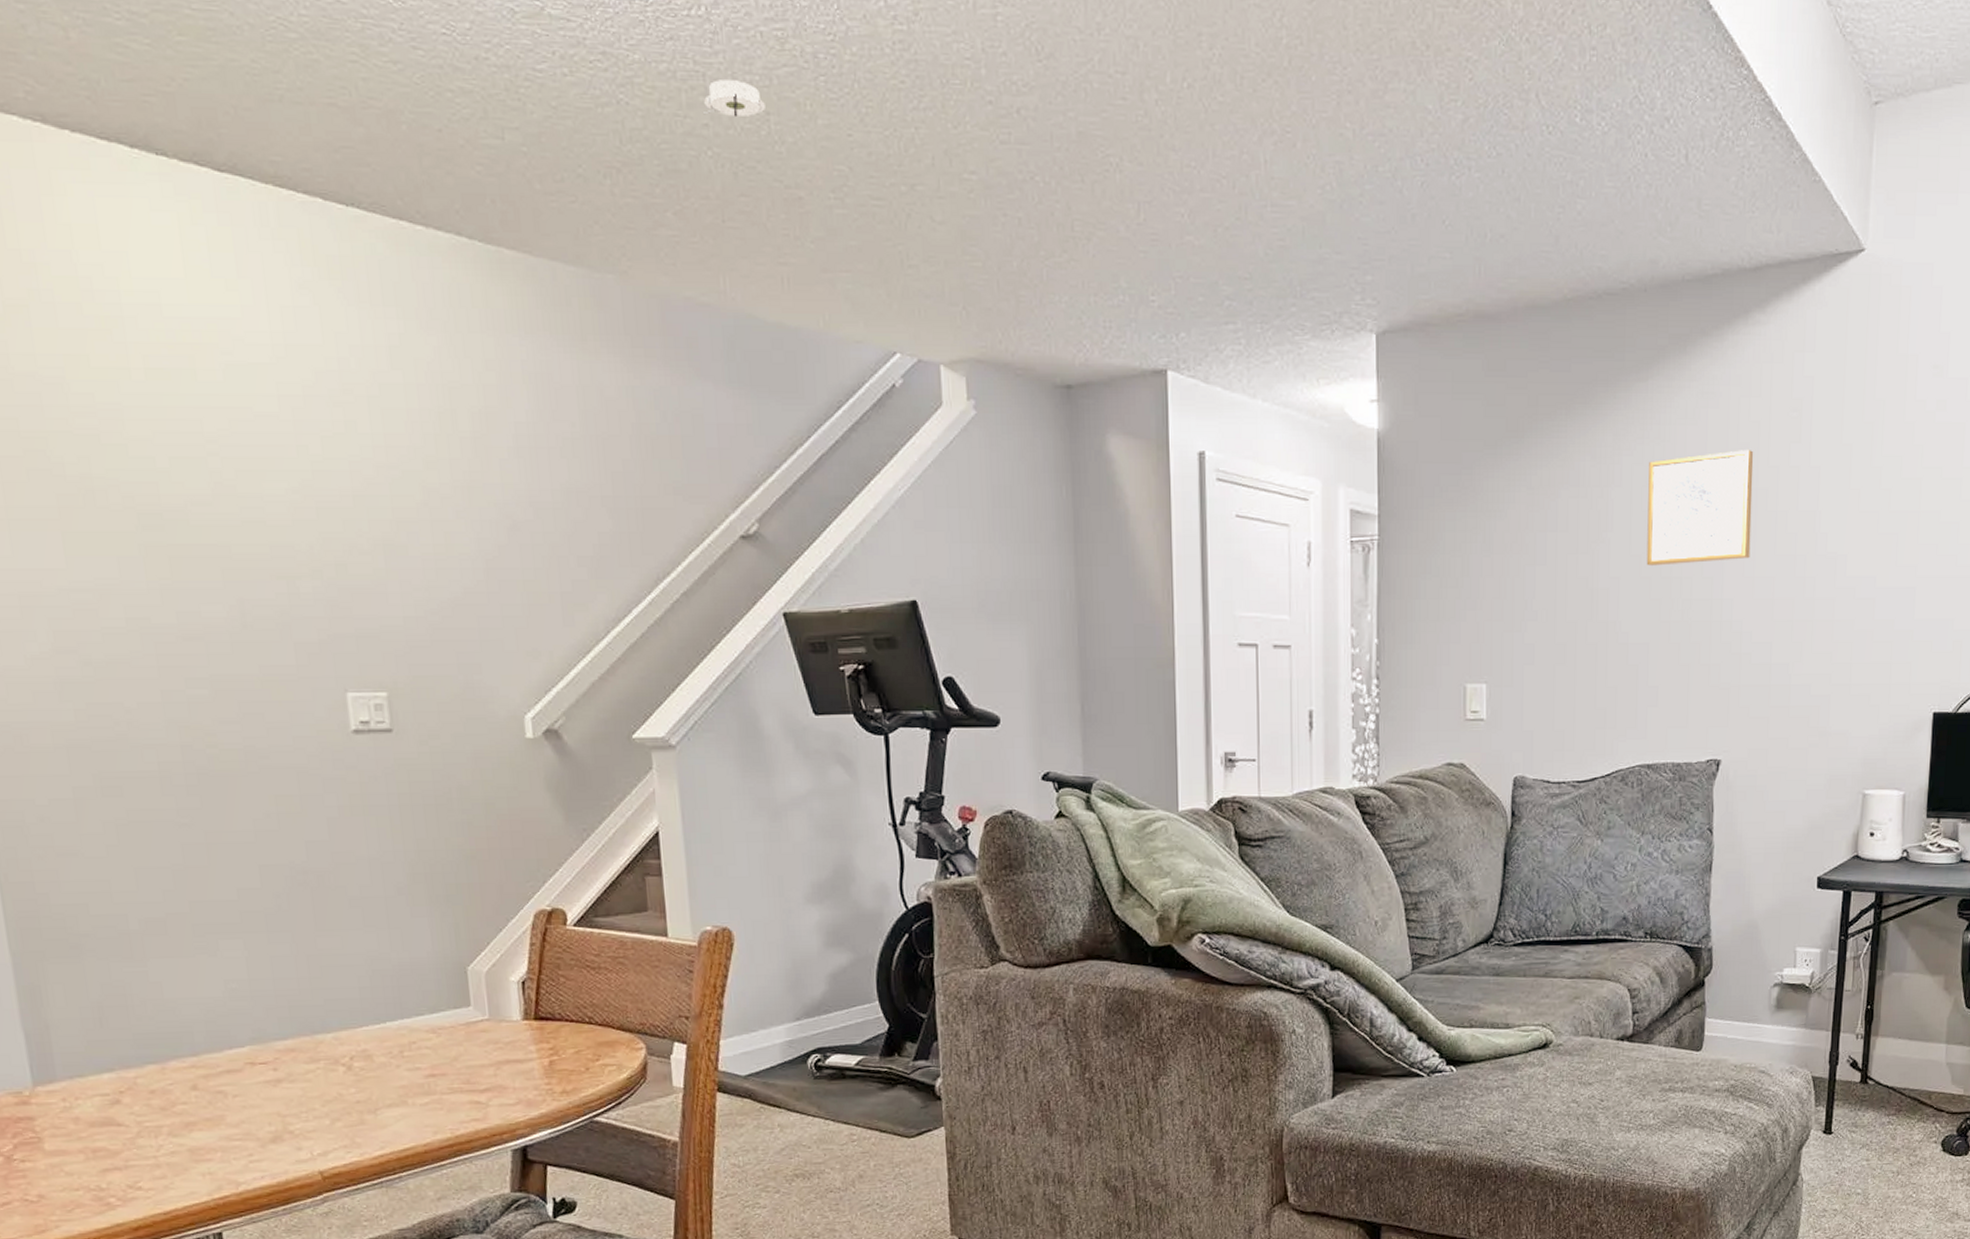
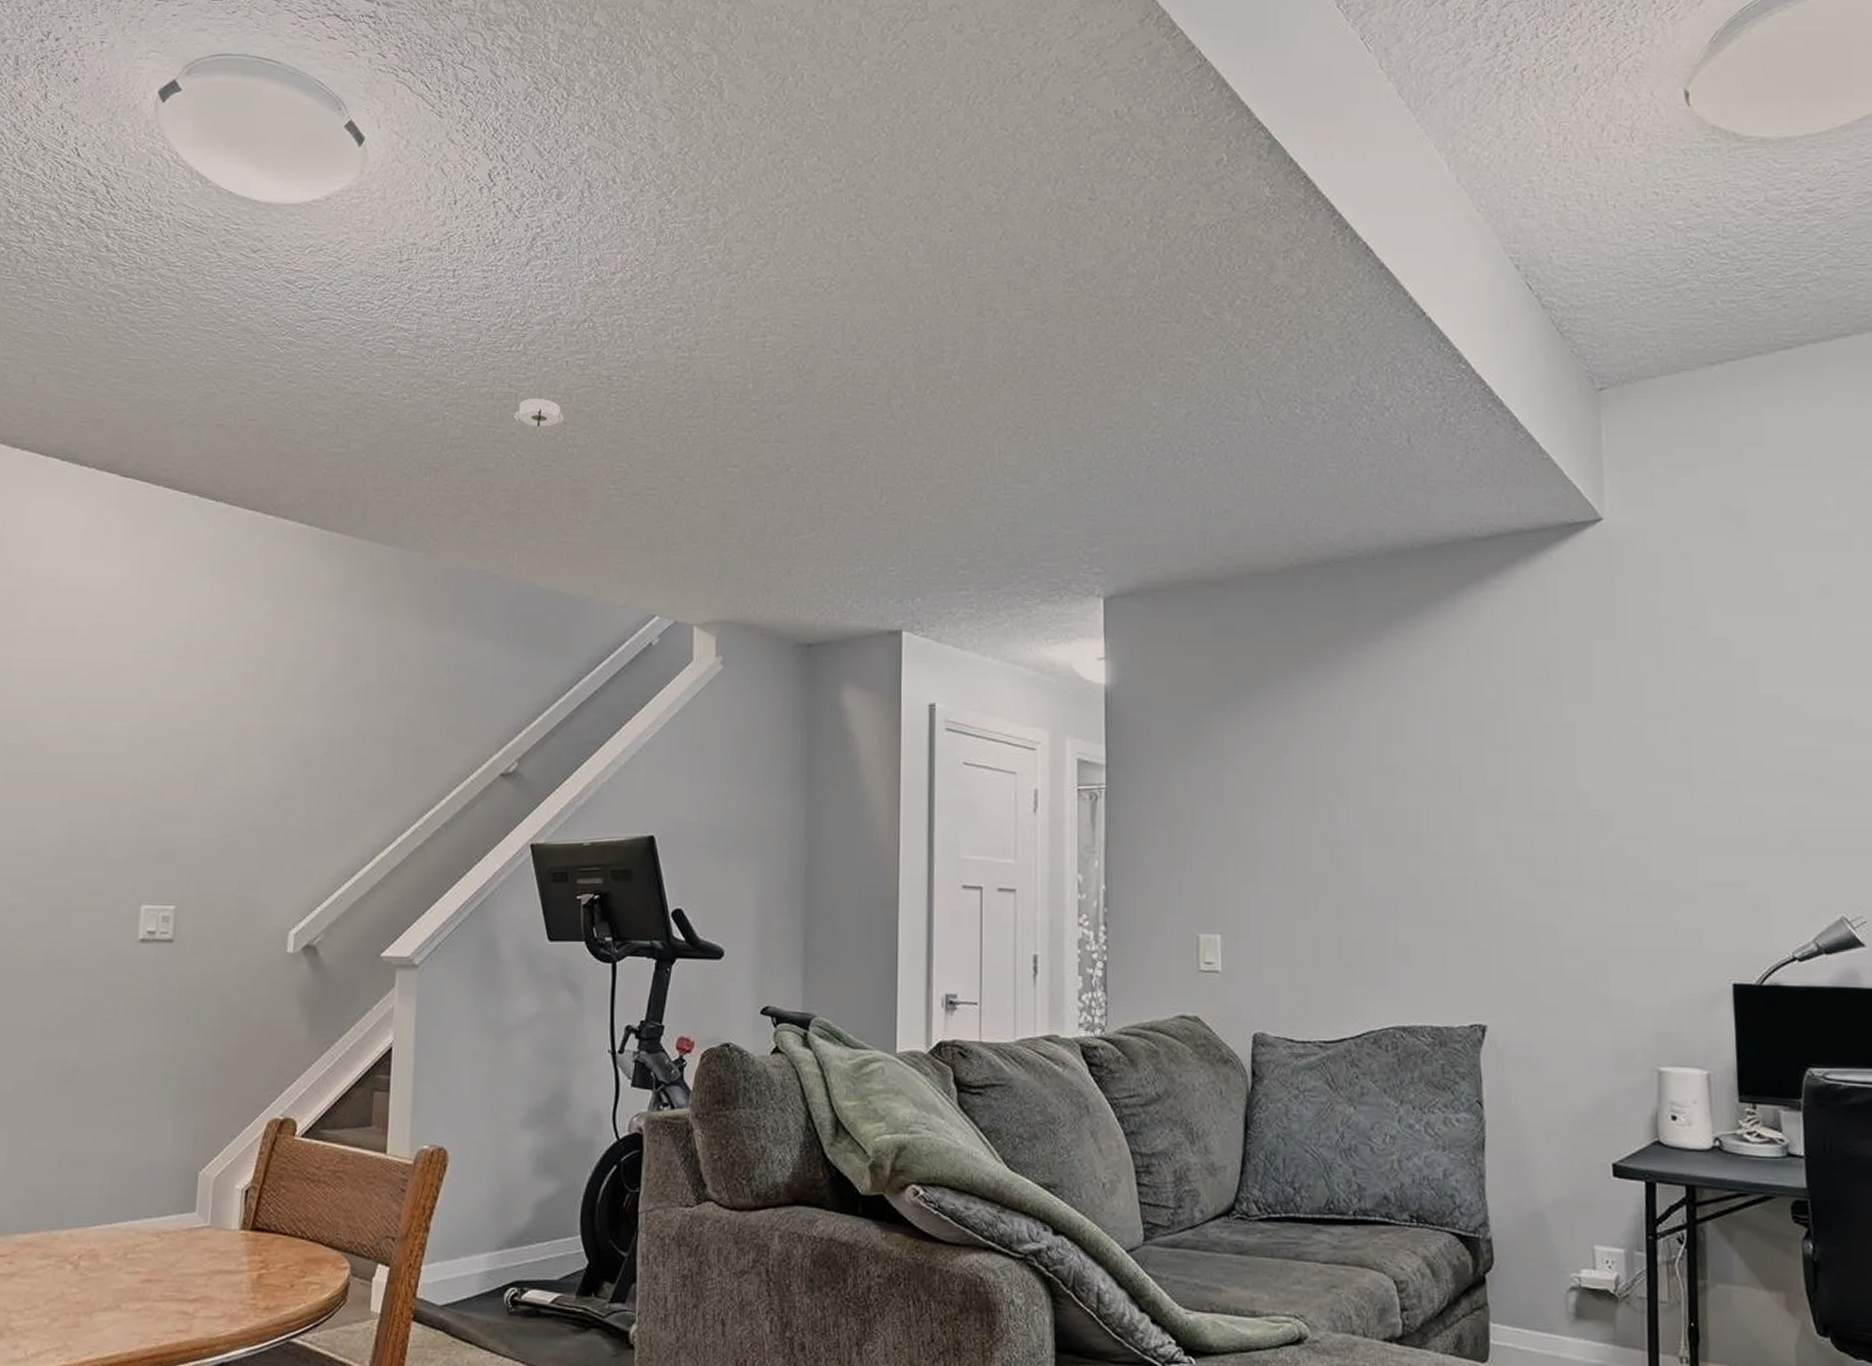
wall art: present [1646,450,1754,566] -> none [1387,707,1504,820]

